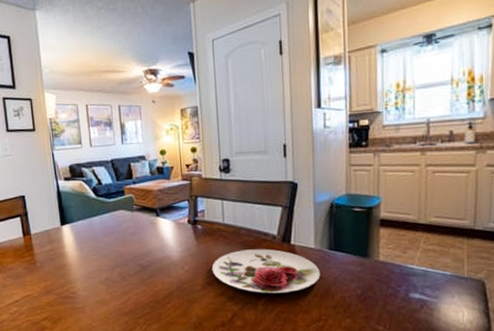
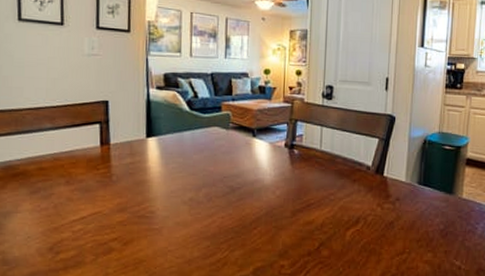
plate: present [212,249,321,294] -> none [304,178,408,225]

